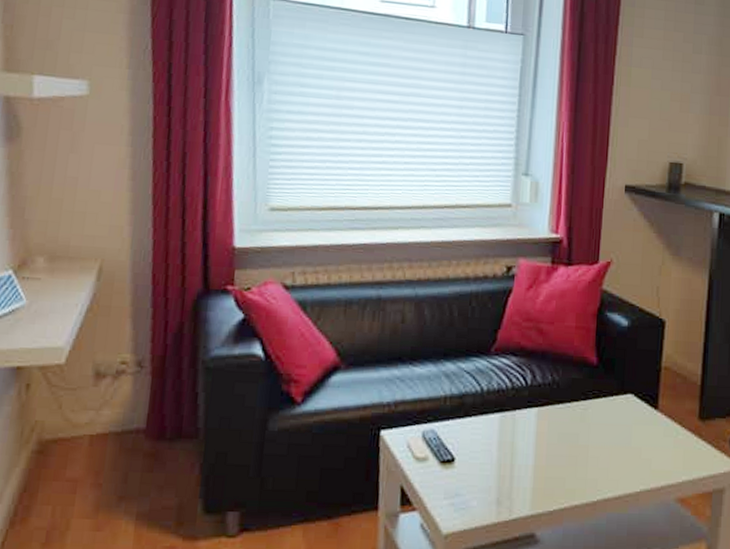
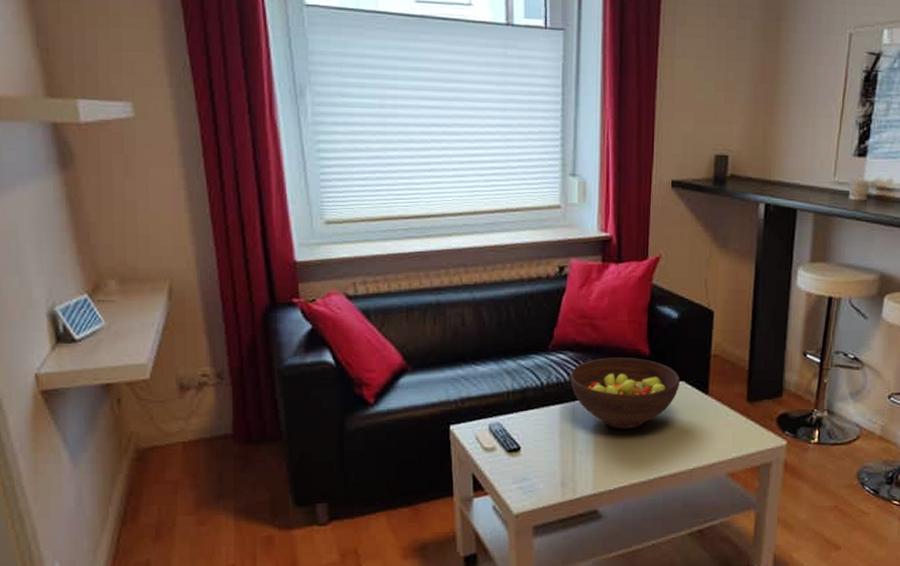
fruit bowl: none [512,364,628,444] -> present [570,357,680,429]

